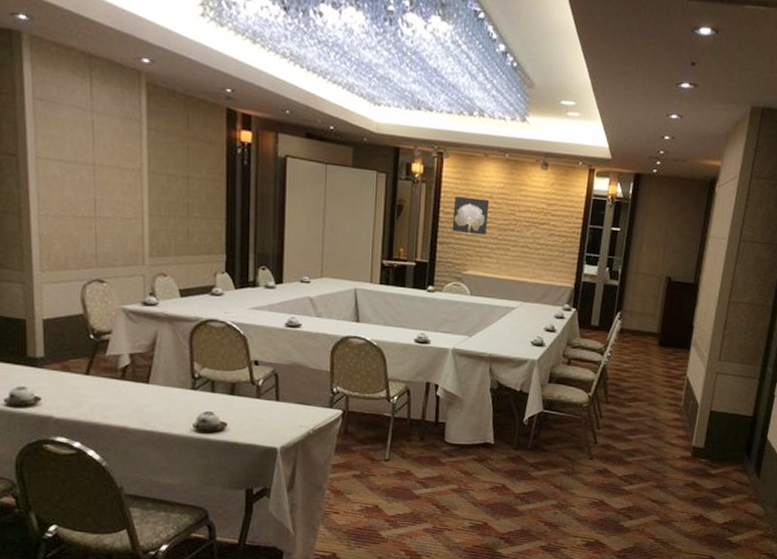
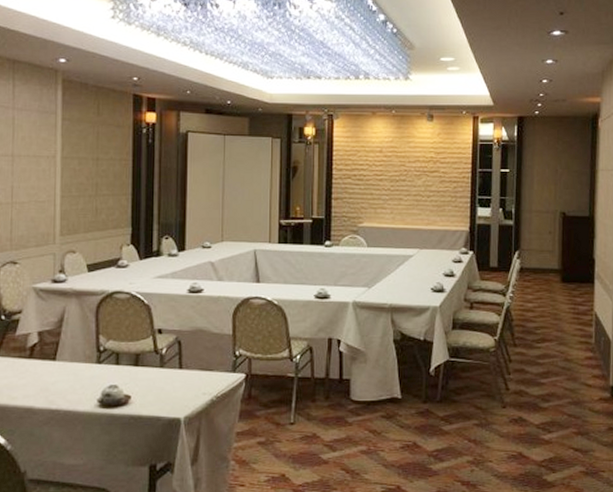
wall art: present [452,196,490,236] -> none [345,153,380,188]

